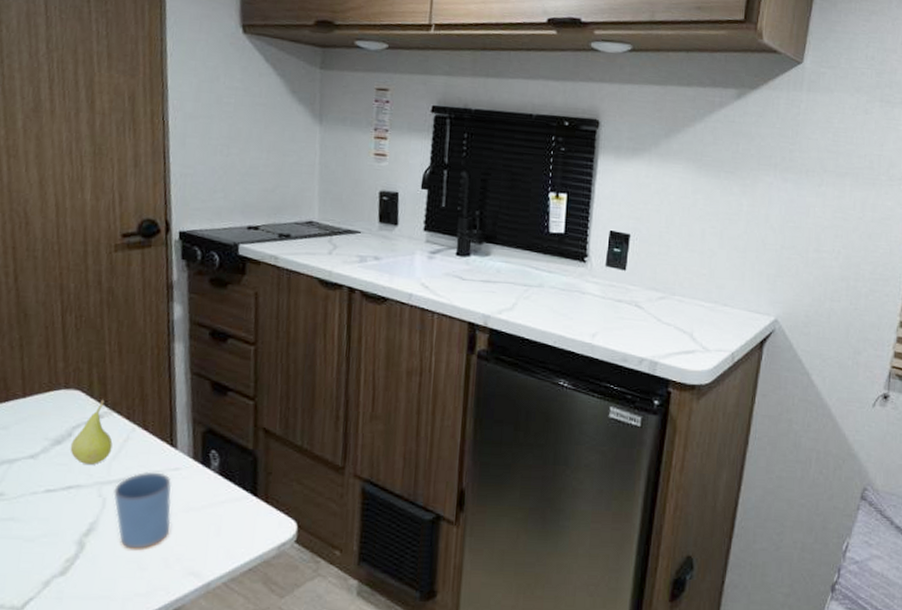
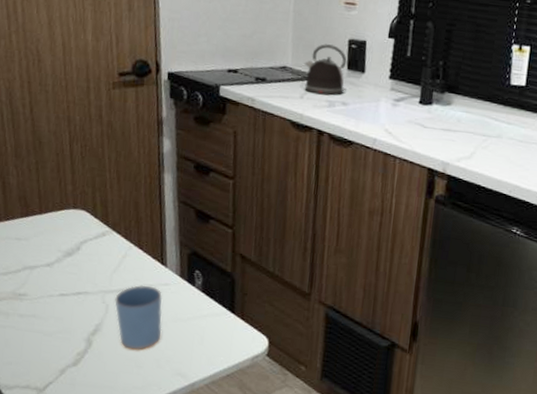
fruit: present [70,399,113,465] -> none [78,219,113,276]
kettle: none [331,196,379,250] -> present [304,44,347,95]

